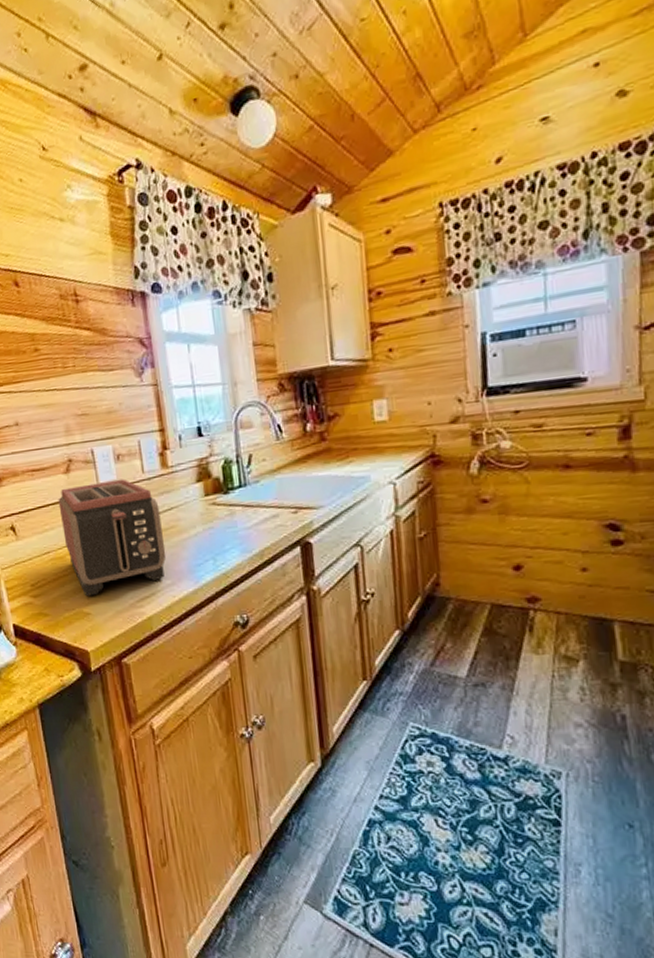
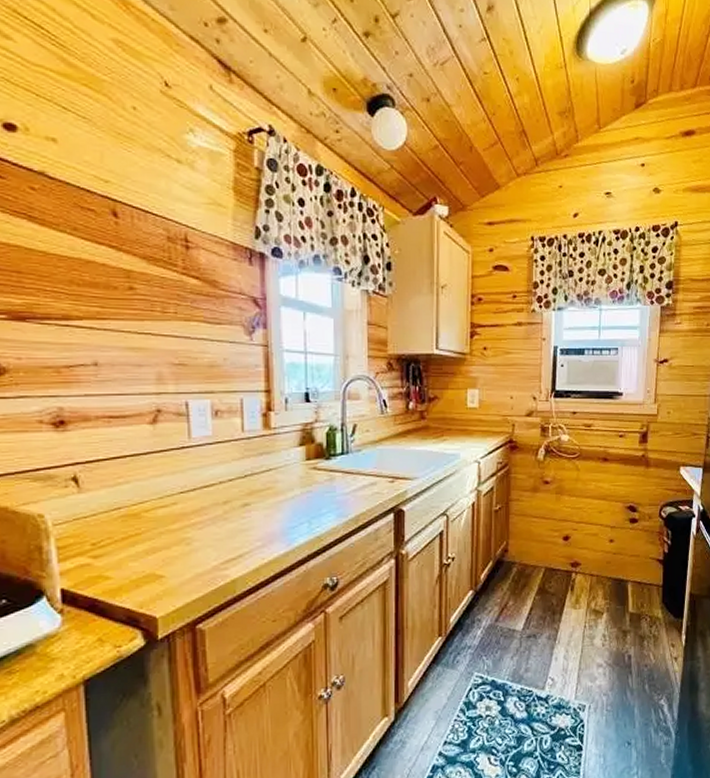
toaster: present [58,478,166,597] -> none [138,435,259,558]

